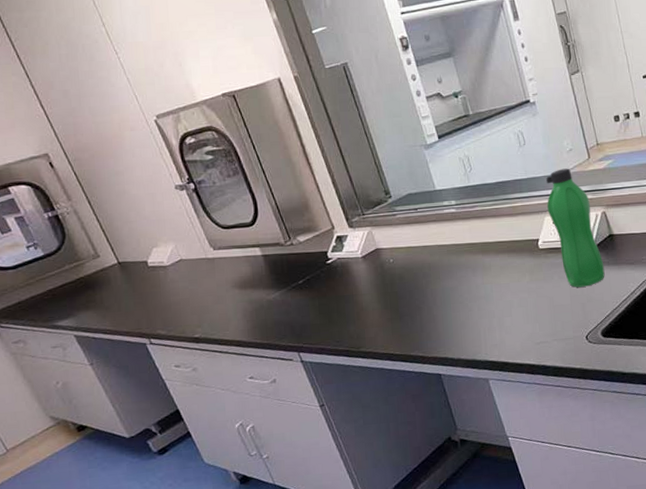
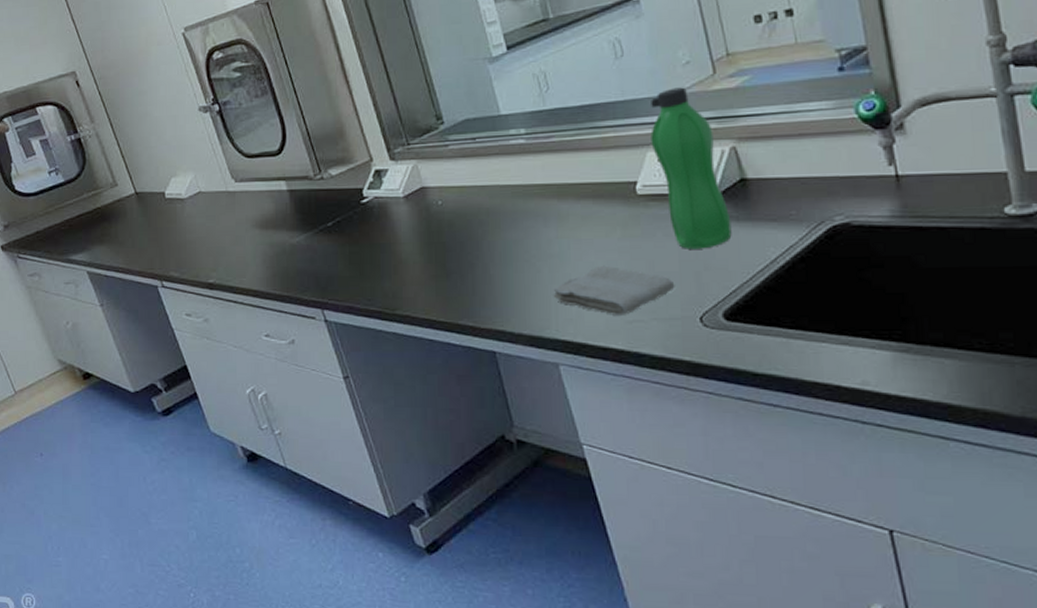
washcloth: none [482,302,568,340] -> present [553,265,675,315]

